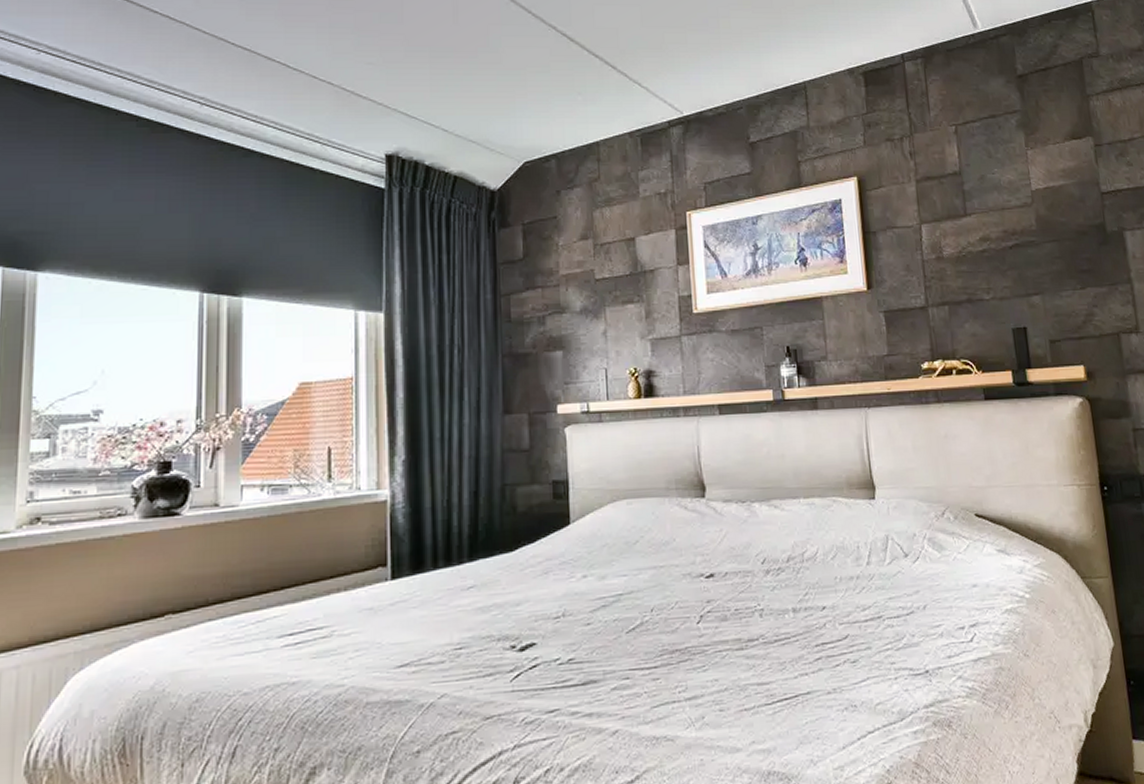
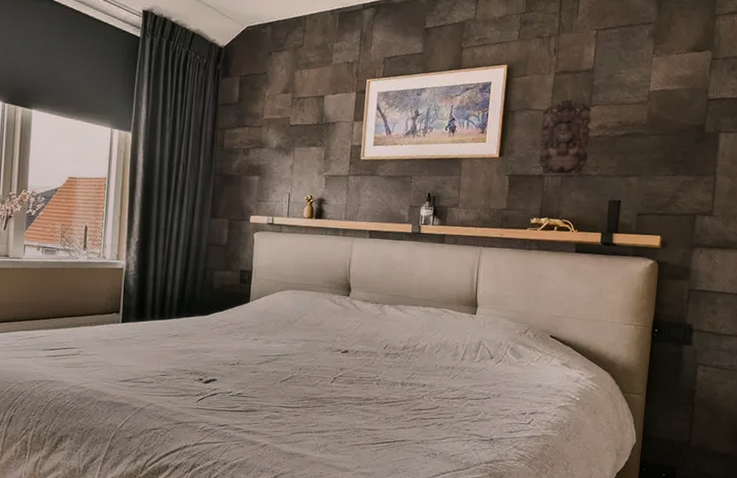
wall ornament: none [910,211,976,308] -> present [539,99,592,177]

